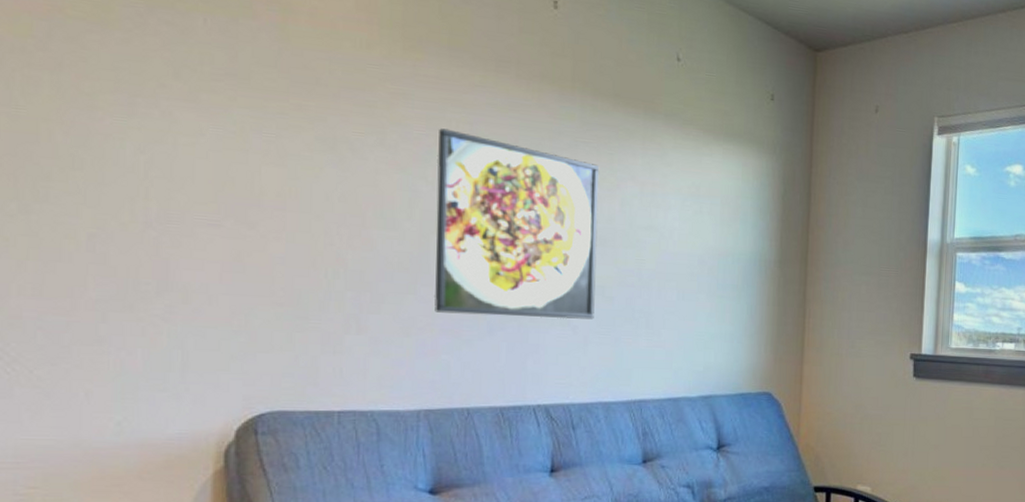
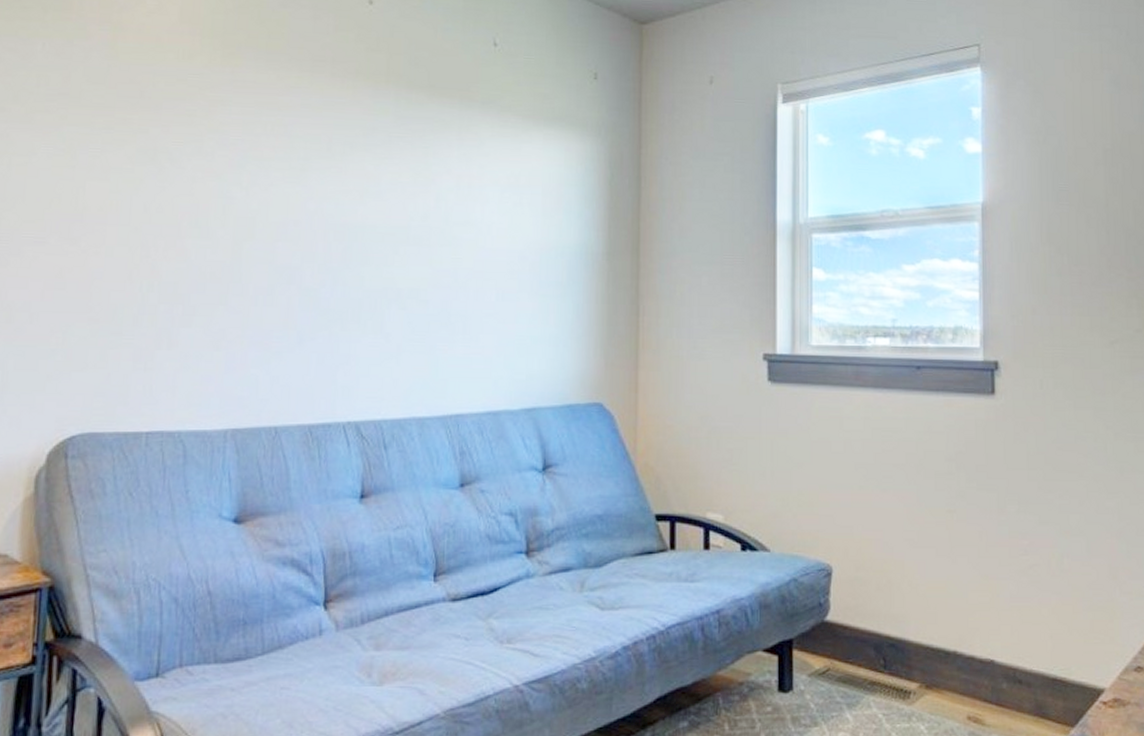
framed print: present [433,128,600,320] -> none [244,132,414,326]

